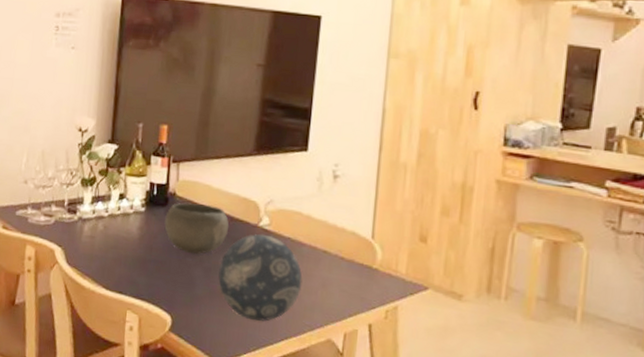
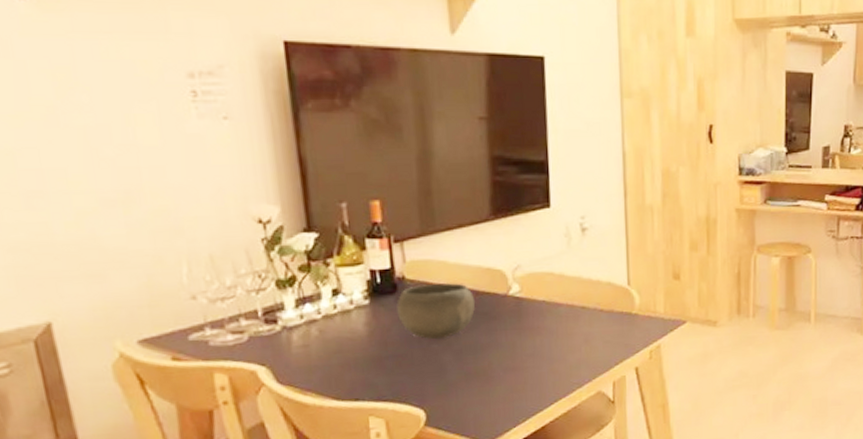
decorative ball: present [218,234,303,322] -> none [471,302,564,393]

